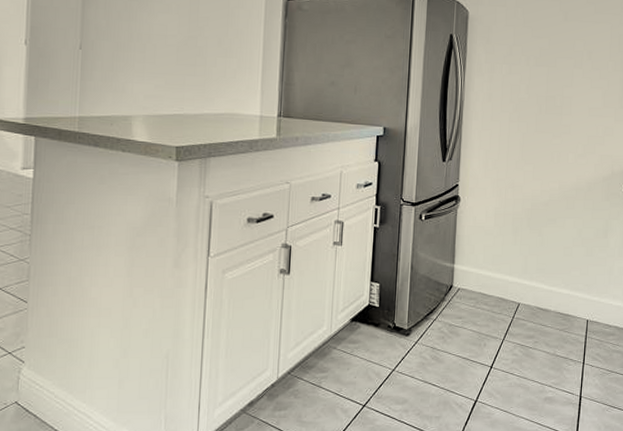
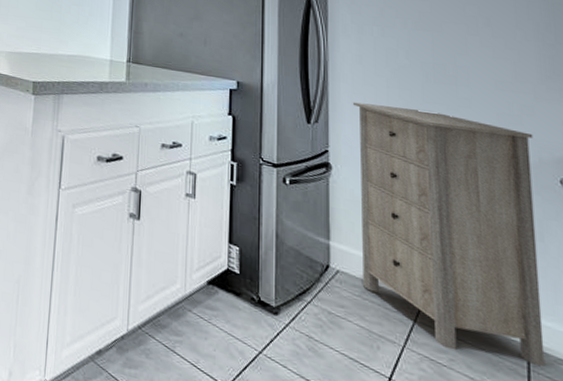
storage cabinet: none [477,137,610,334] -> present [352,102,546,367]

